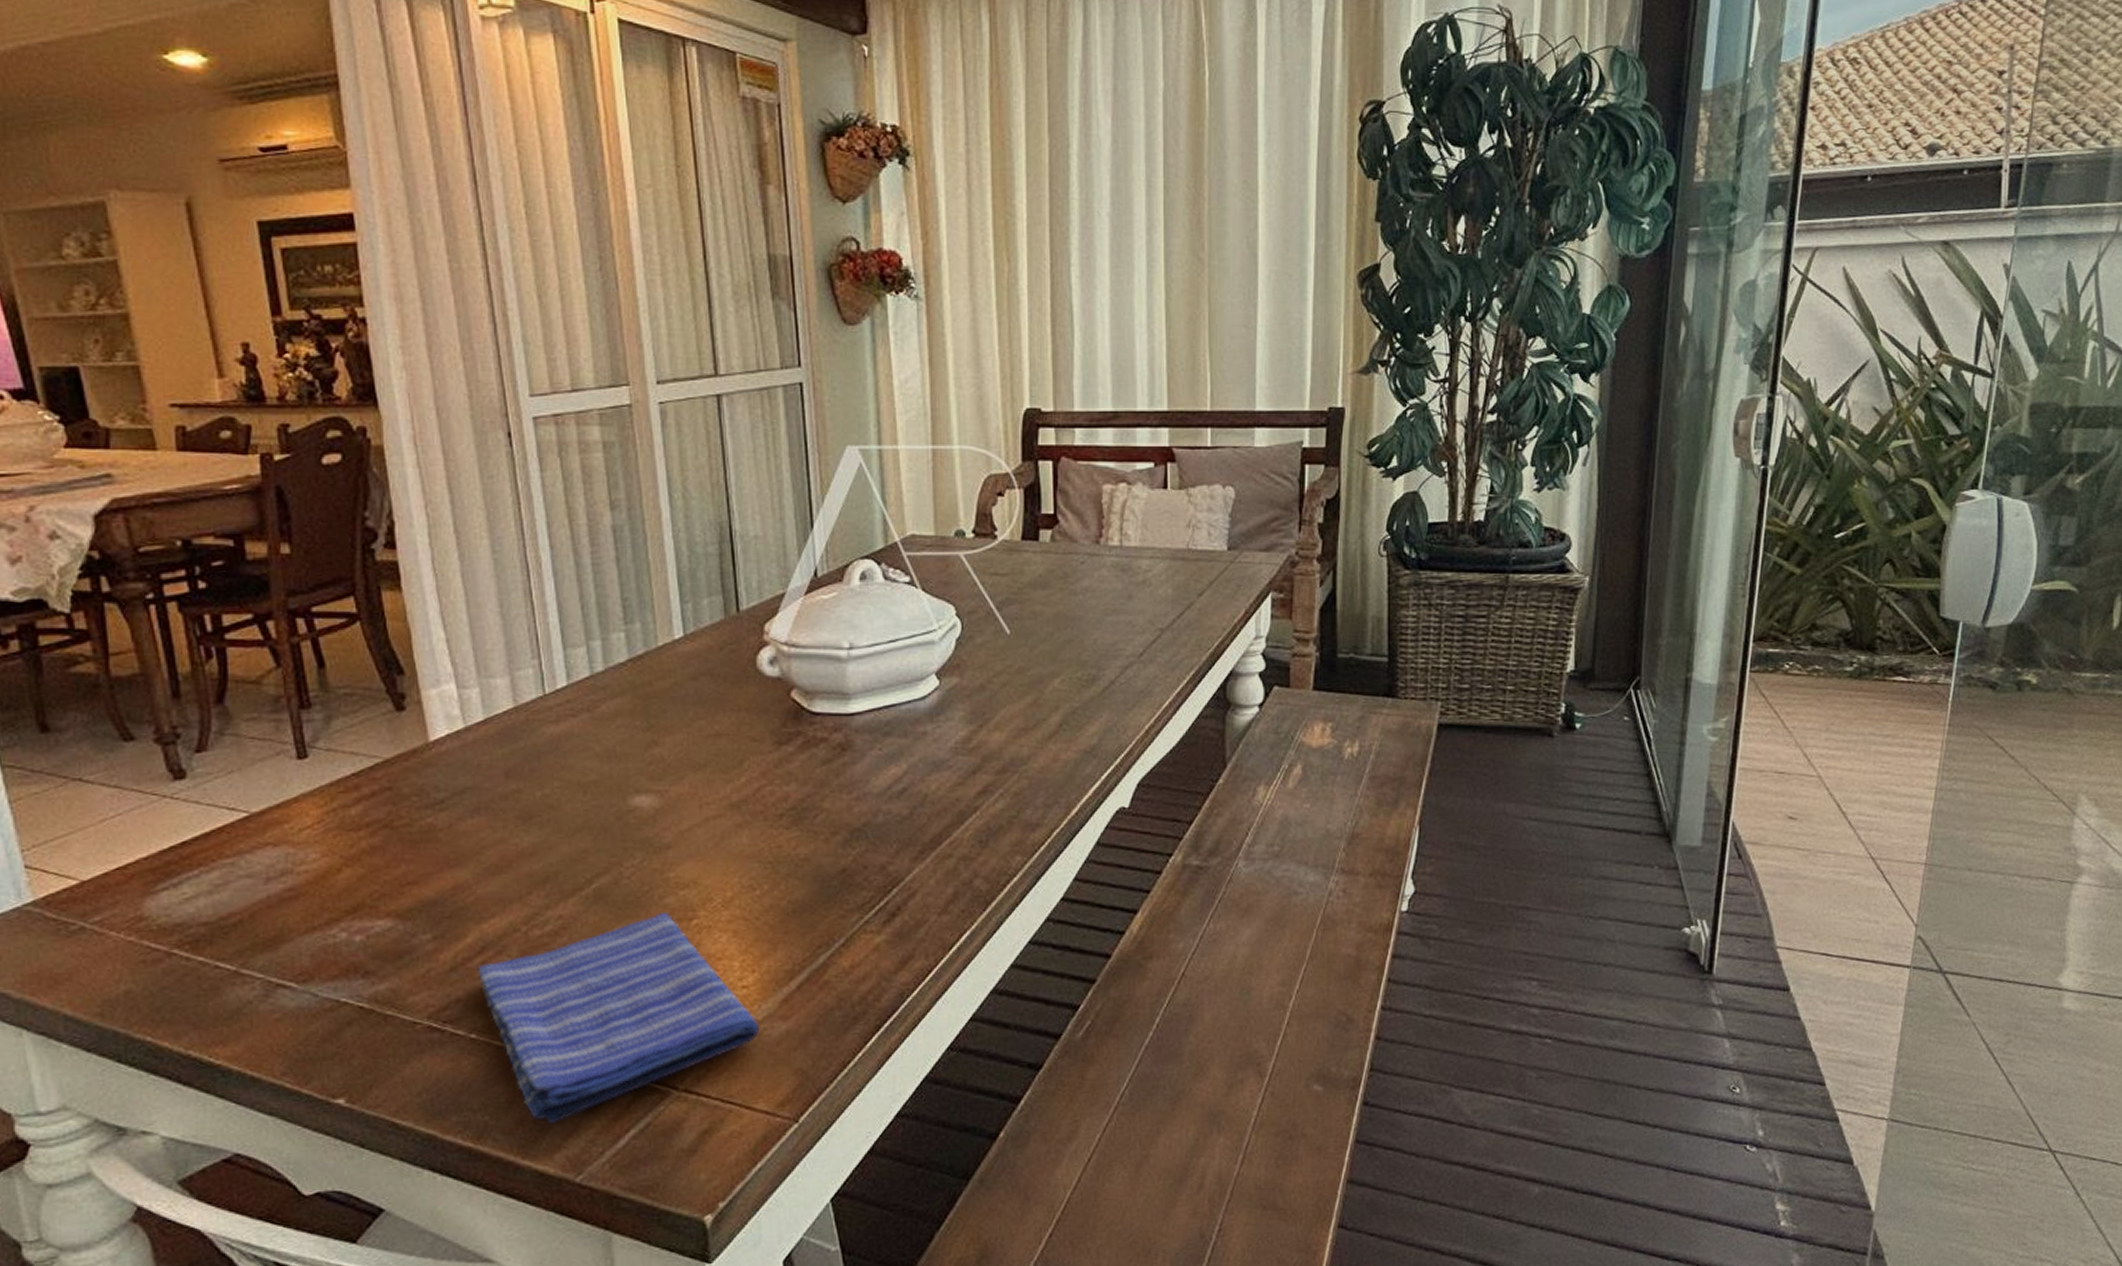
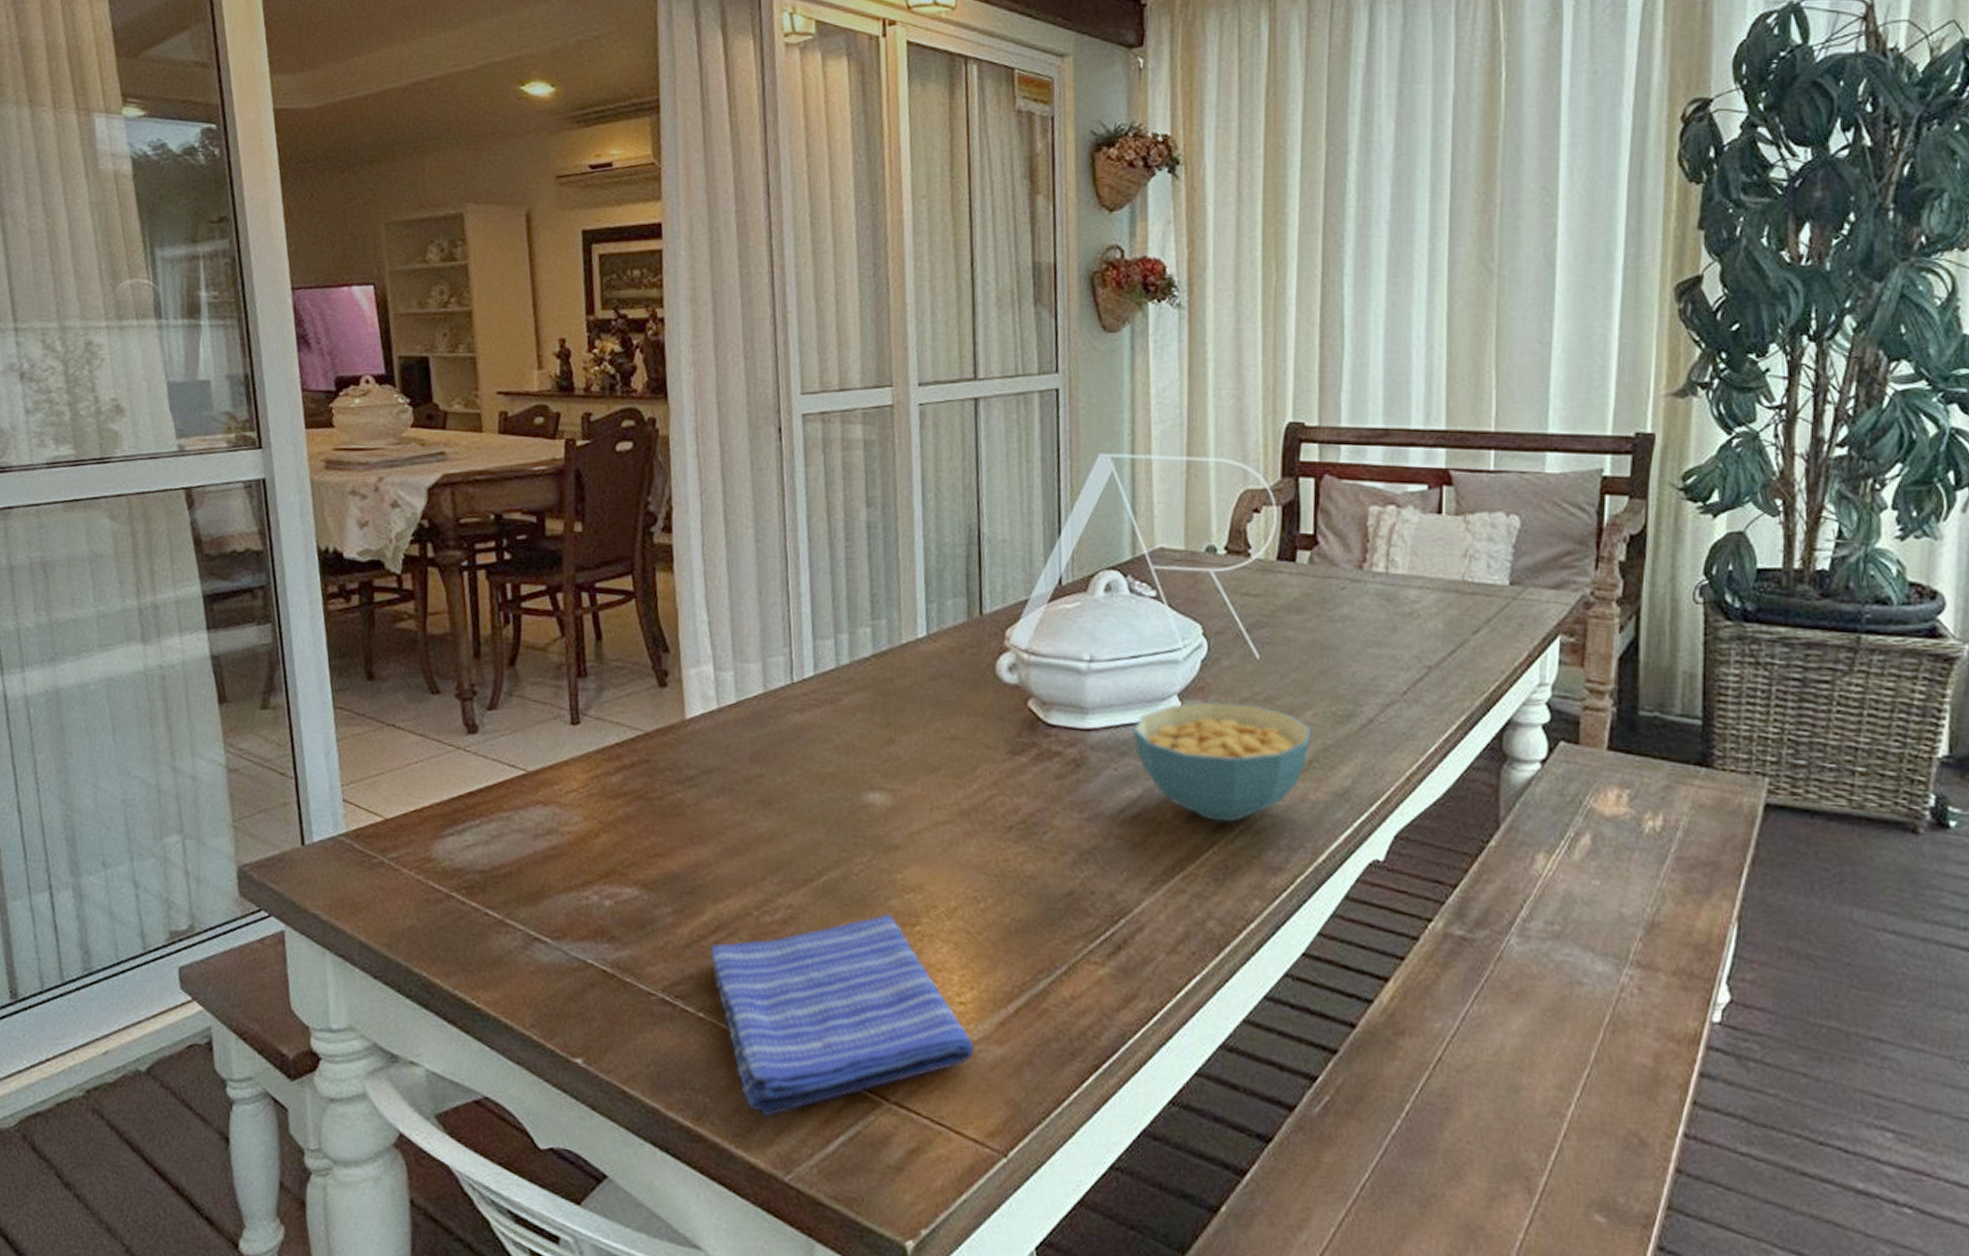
cereal bowl: none [895,677,1059,788] -> present [1133,701,1311,823]

